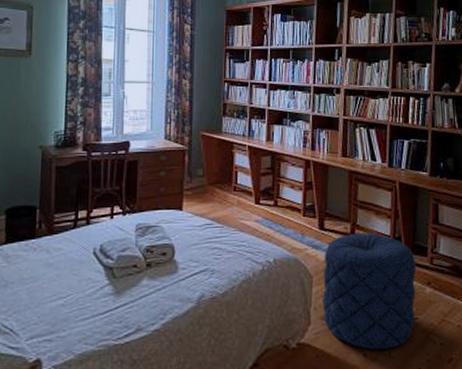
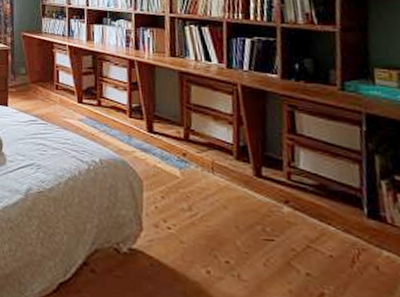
pouf: present [322,233,417,350] -> none [154,139,271,270]

